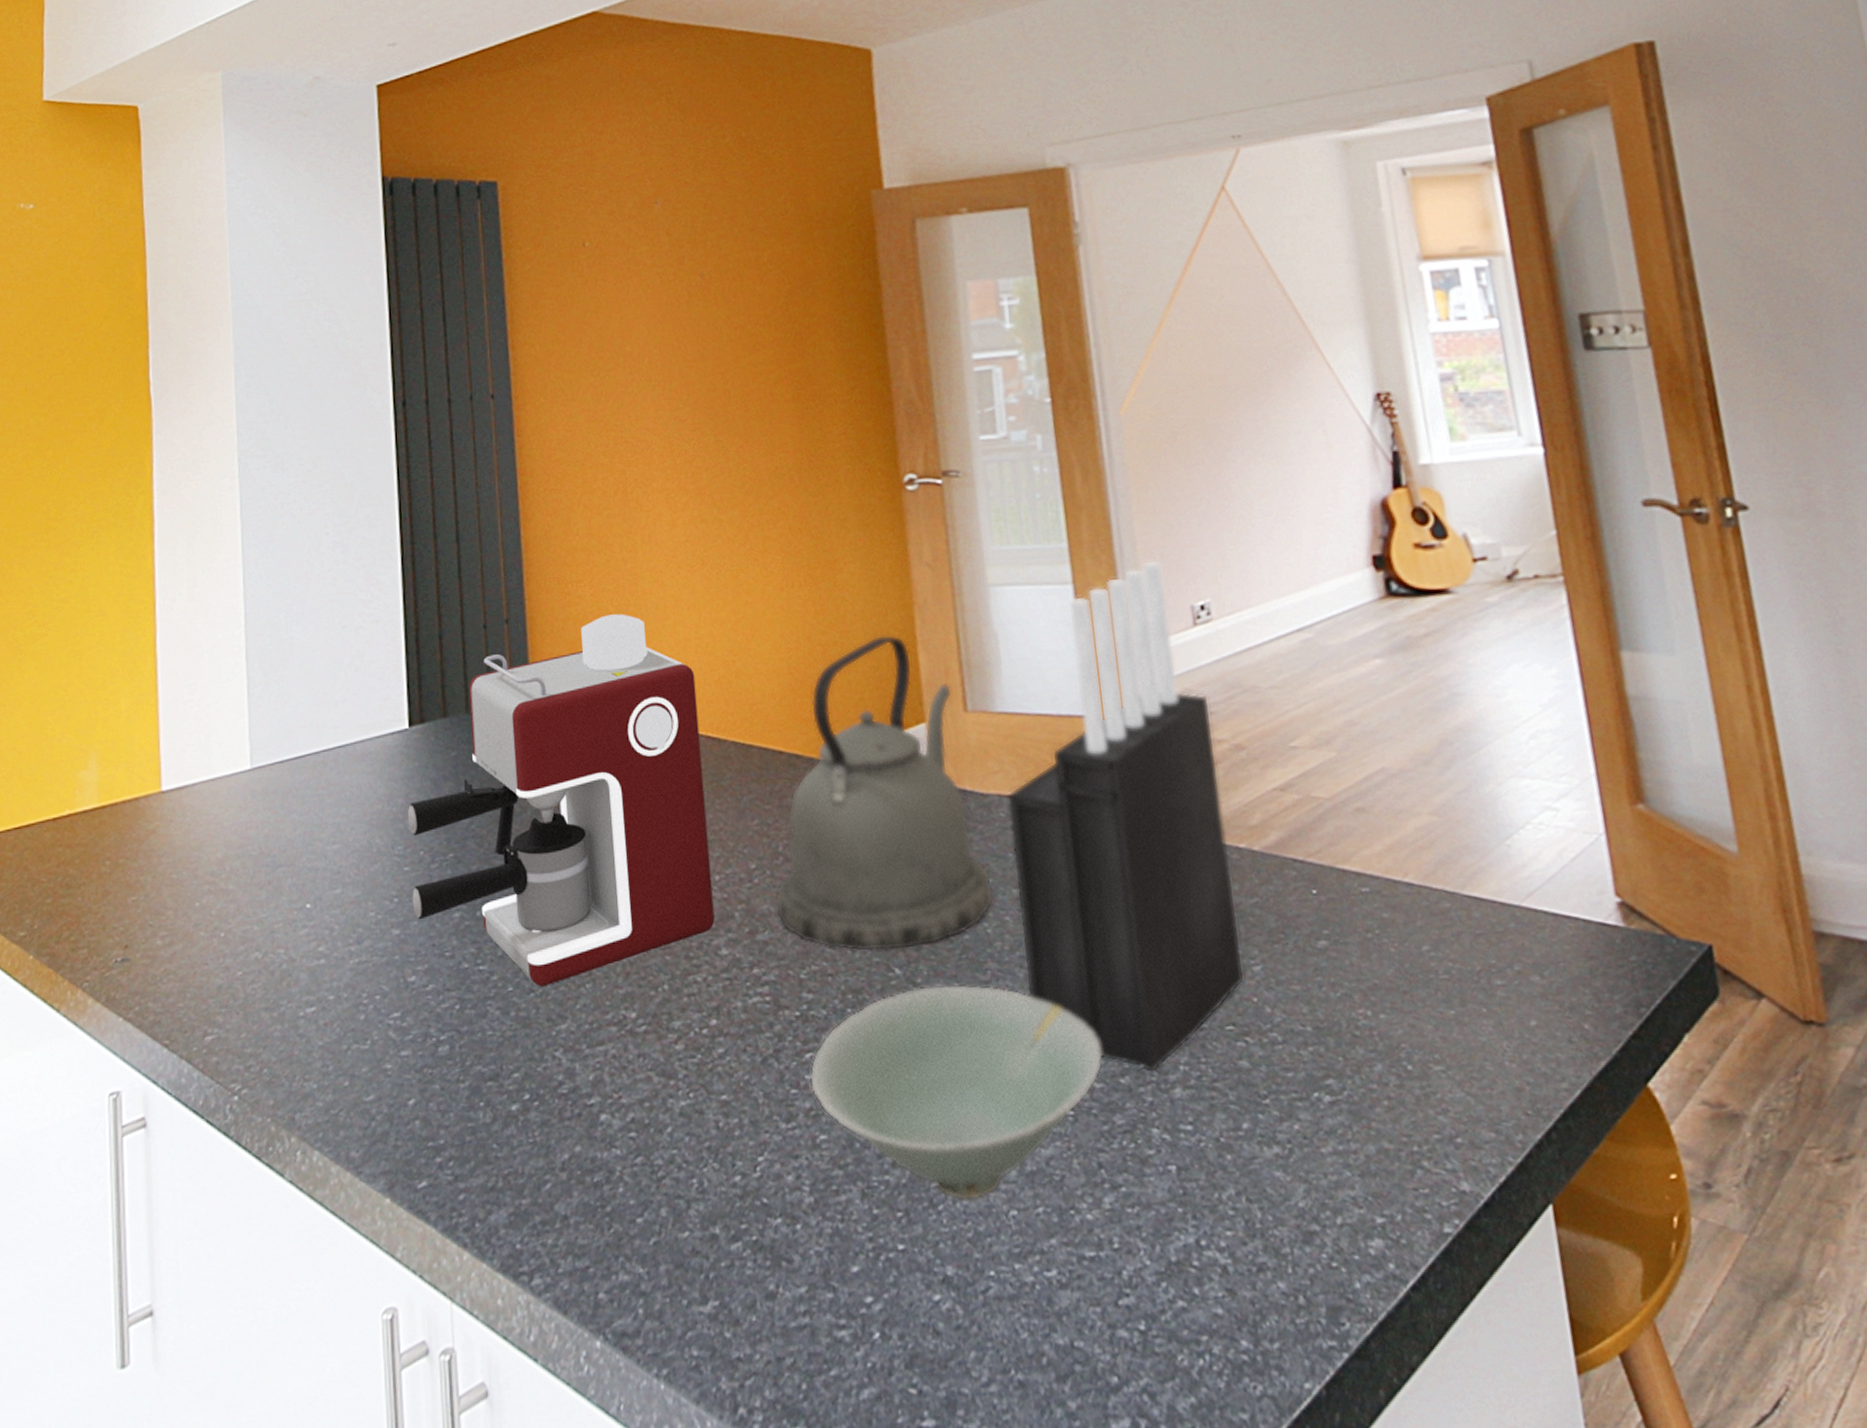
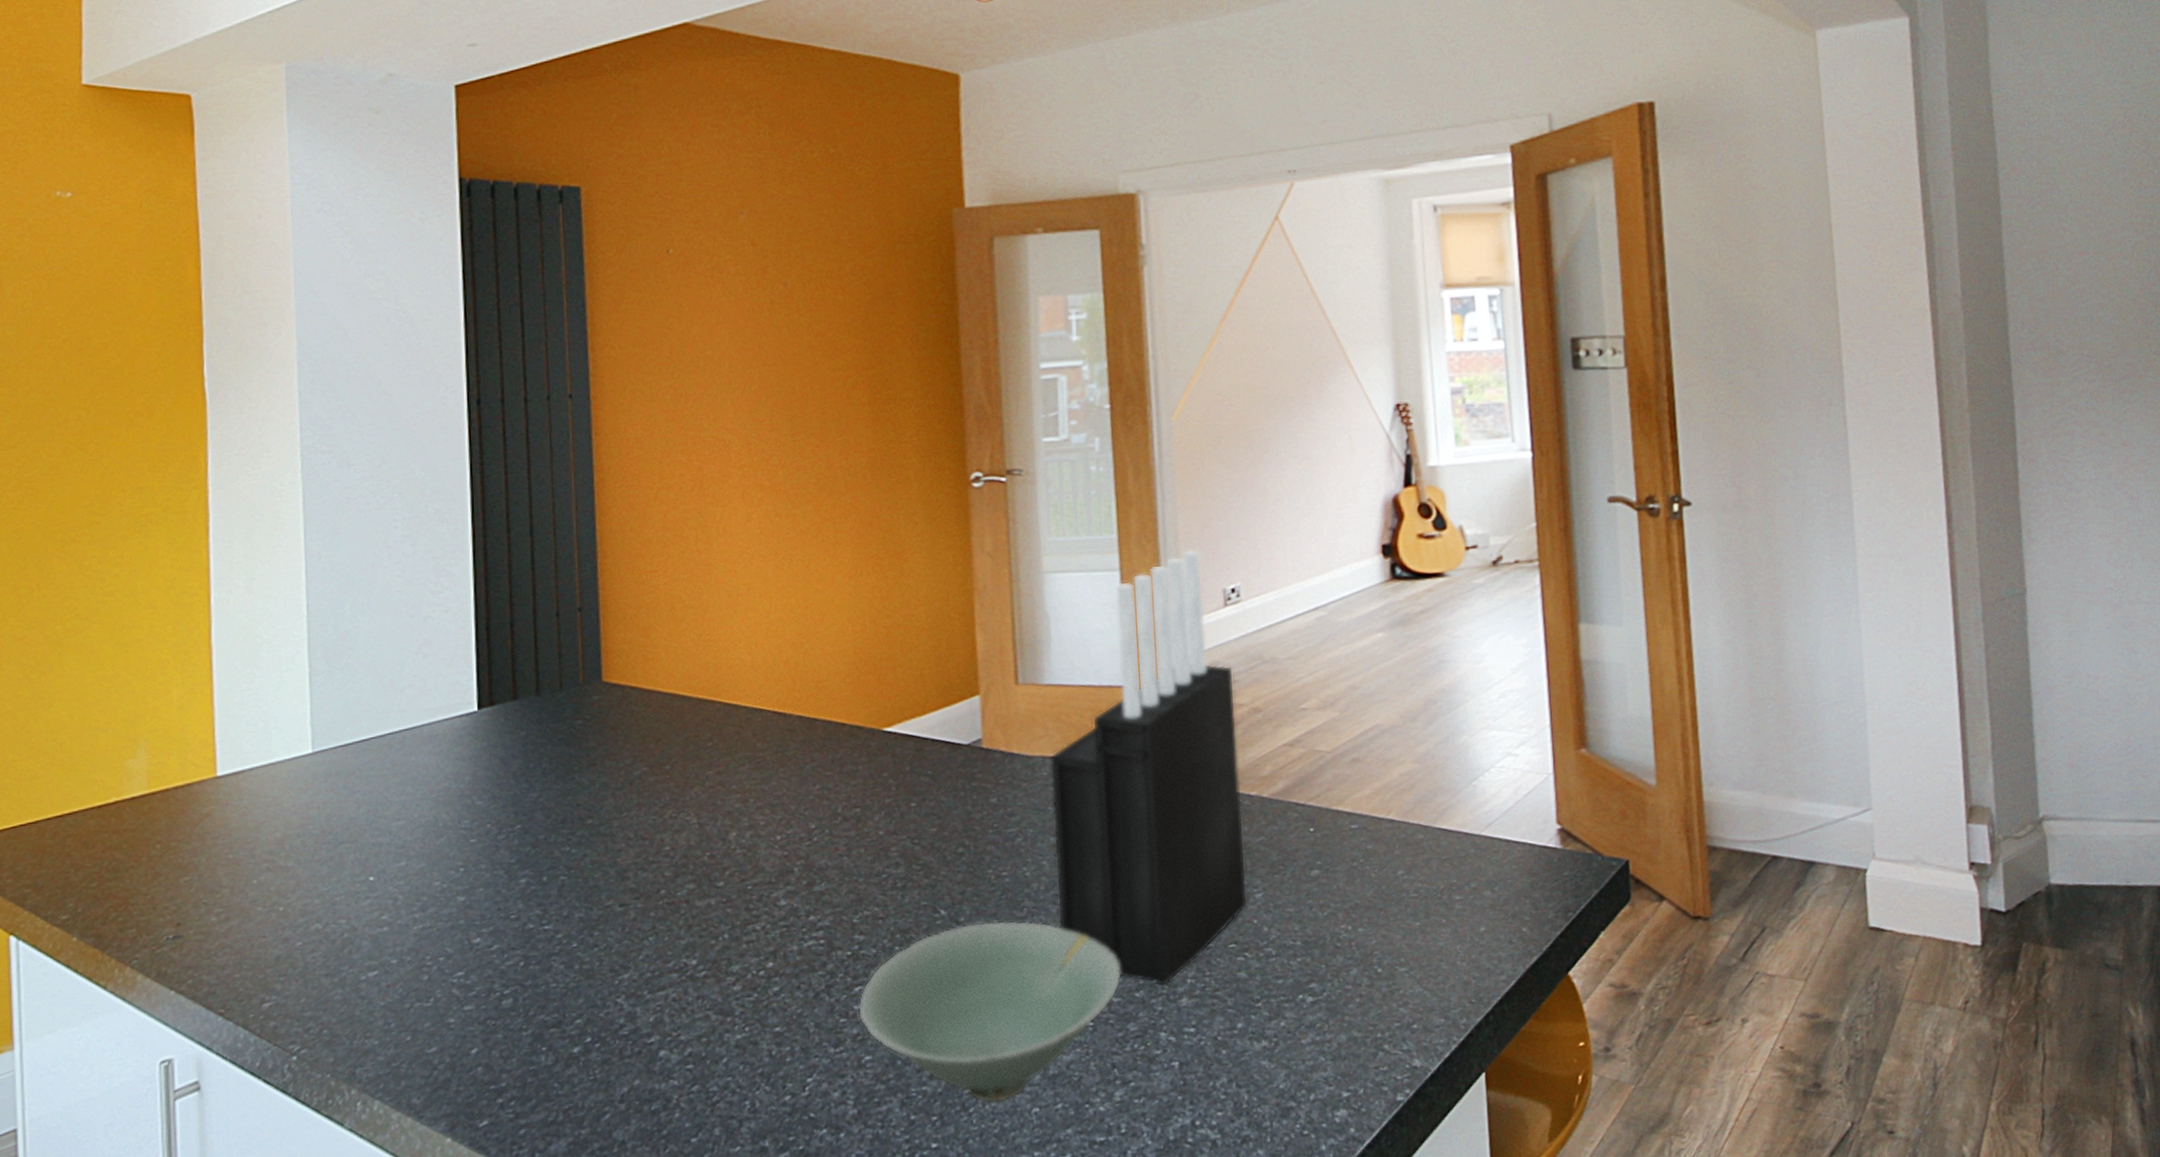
coffee maker: present [407,614,715,987] -> none [474,601,775,942]
kettle: present [775,634,994,952] -> none [832,617,1033,897]

